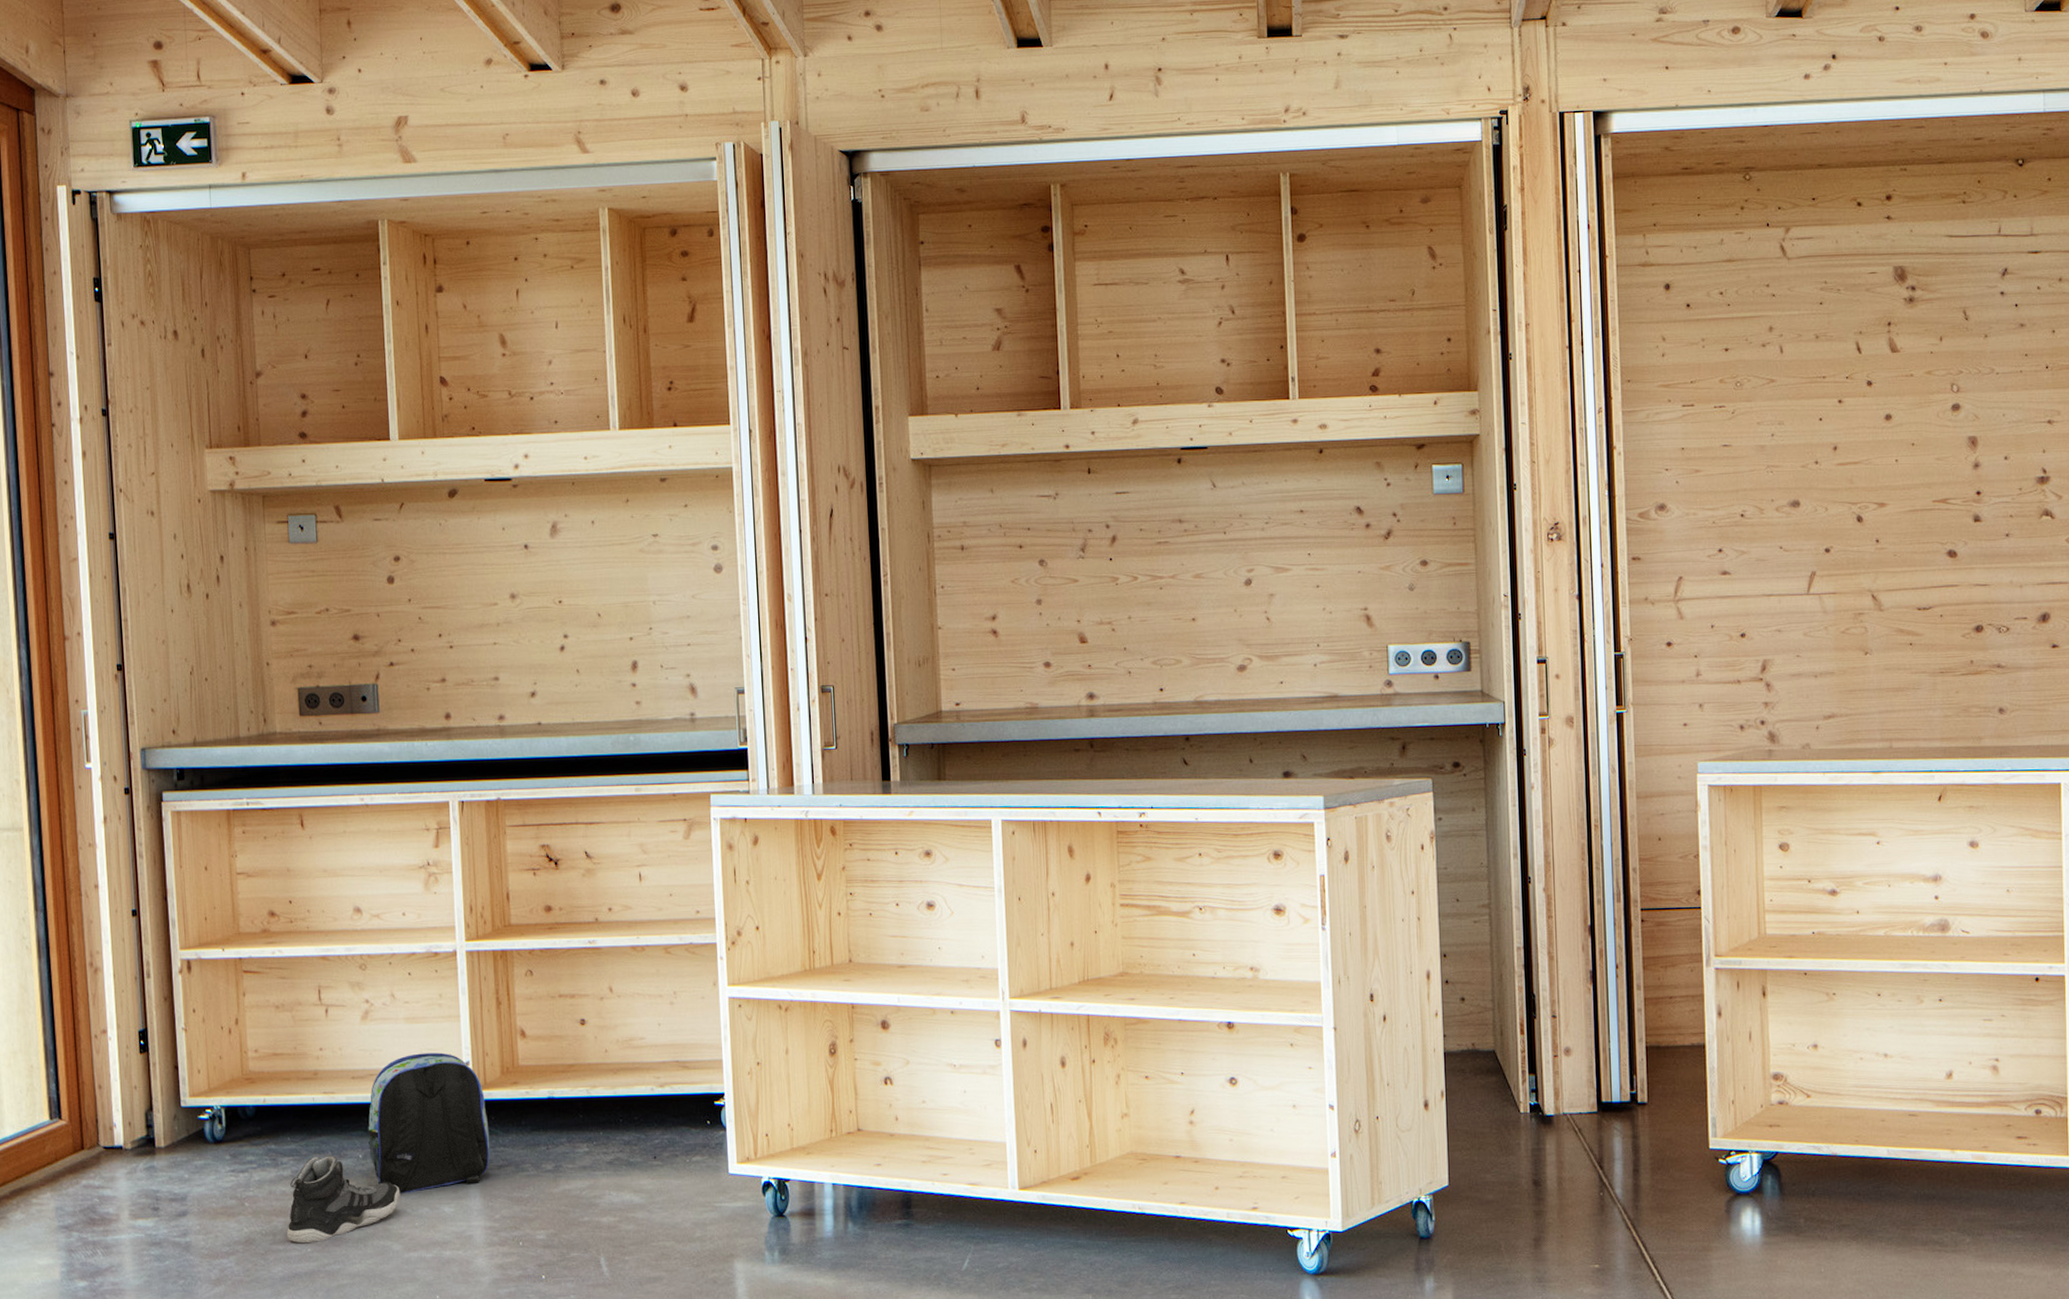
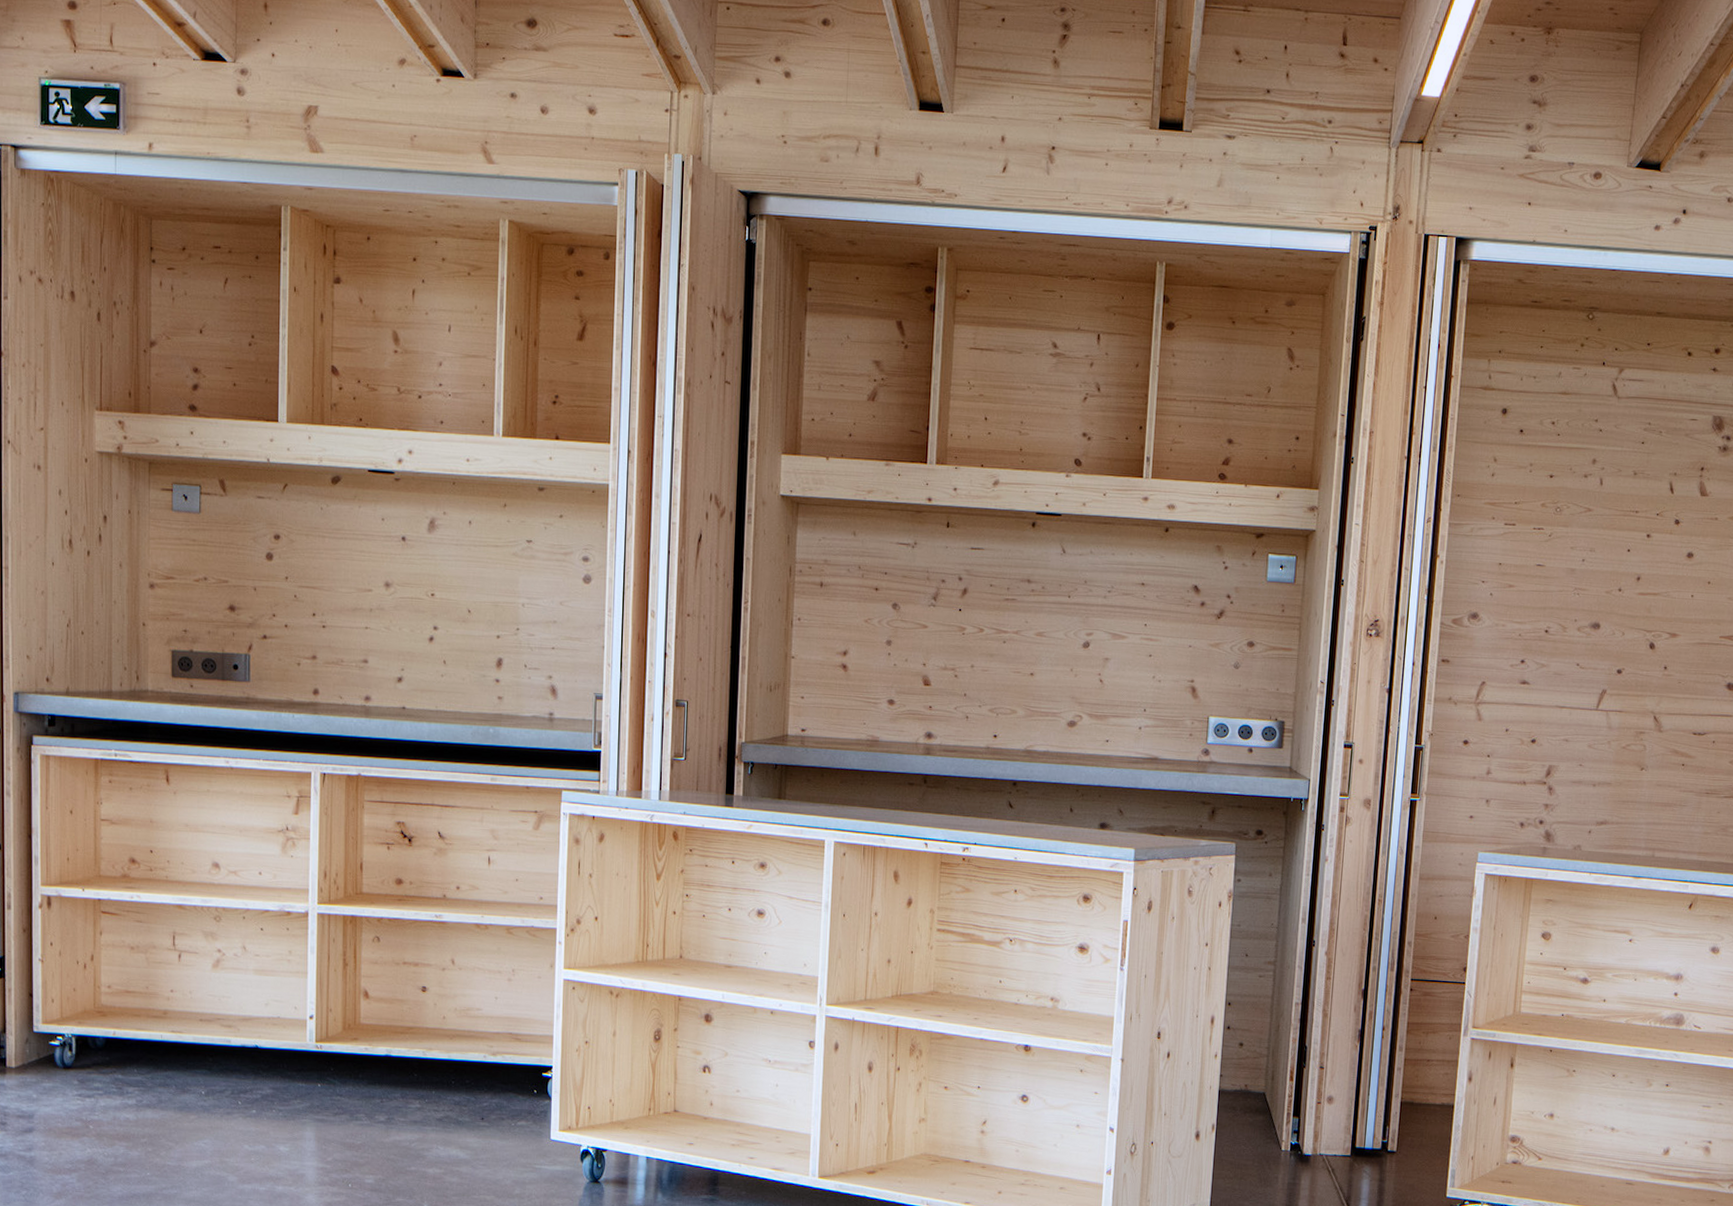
sneaker: present [287,1156,401,1244] -> none [128,1089,239,1168]
backpack: present [368,1052,490,1194] -> none [212,1003,328,1131]

